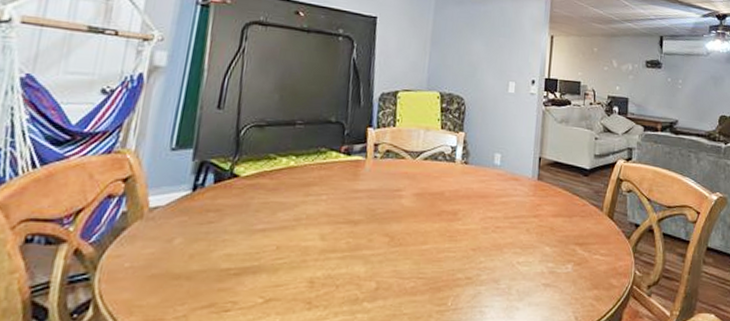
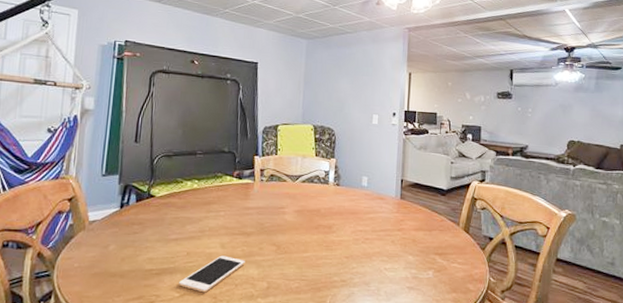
cell phone: none [262,249,350,297] -> present [178,255,245,293]

